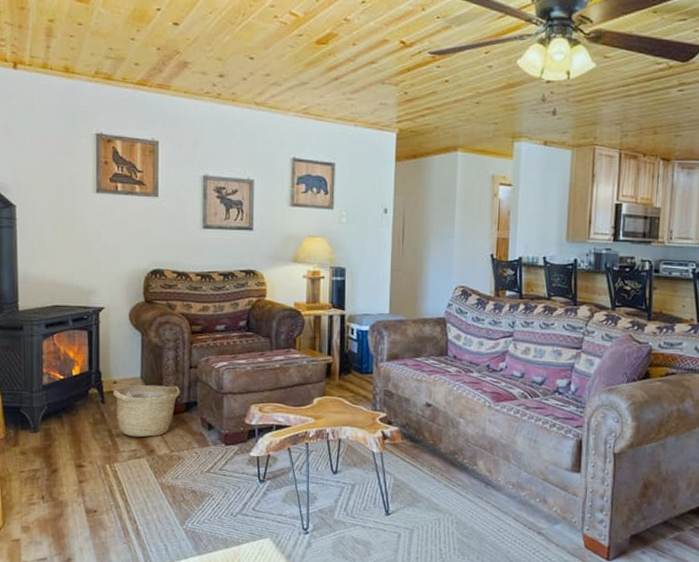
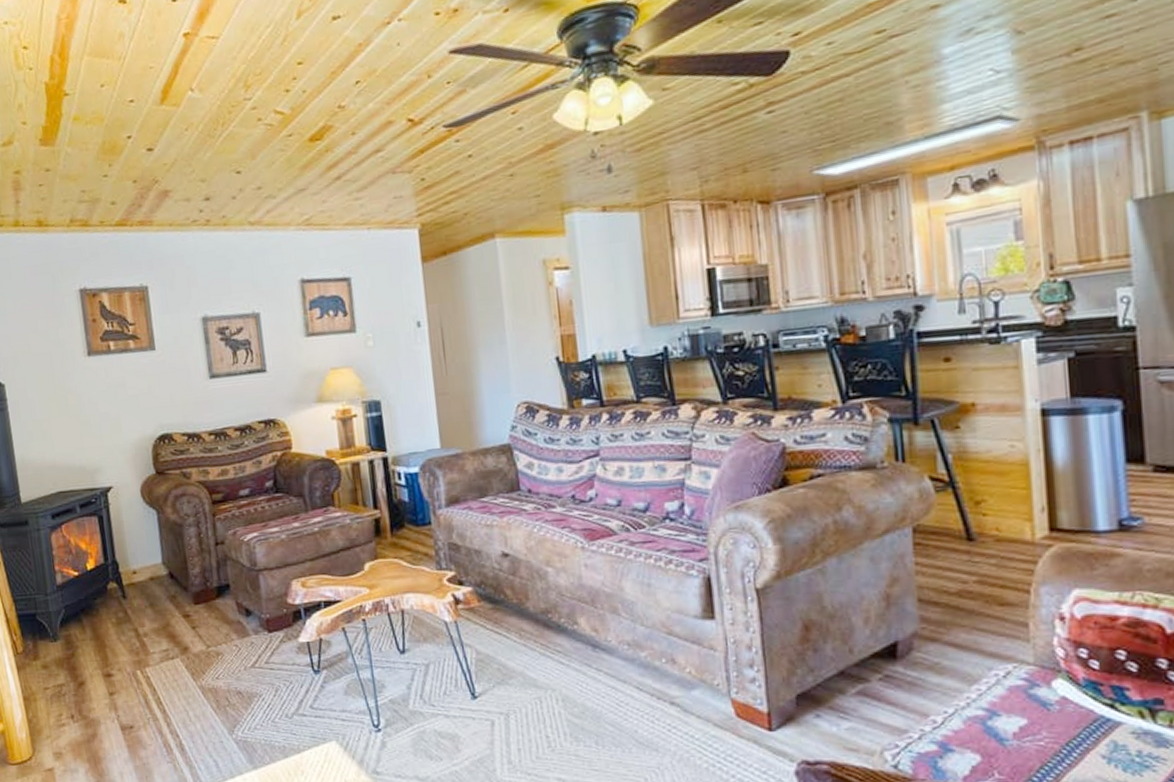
basket: present [112,384,180,437] -> none [133,568,209,635]

